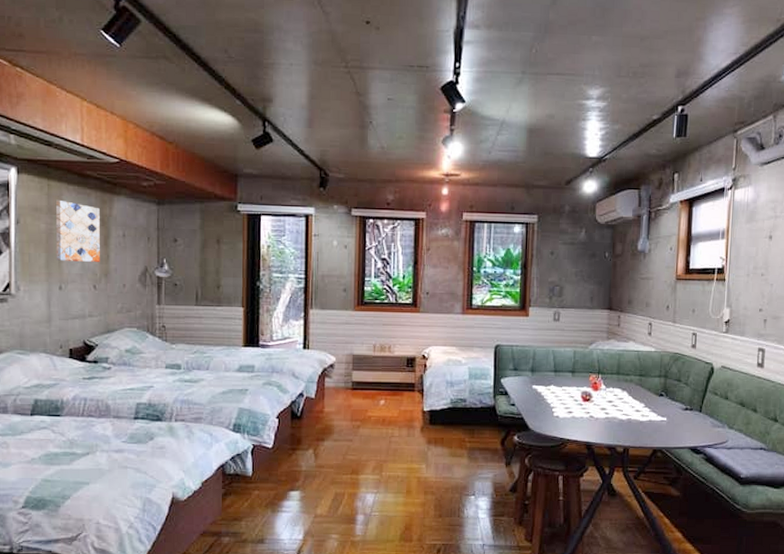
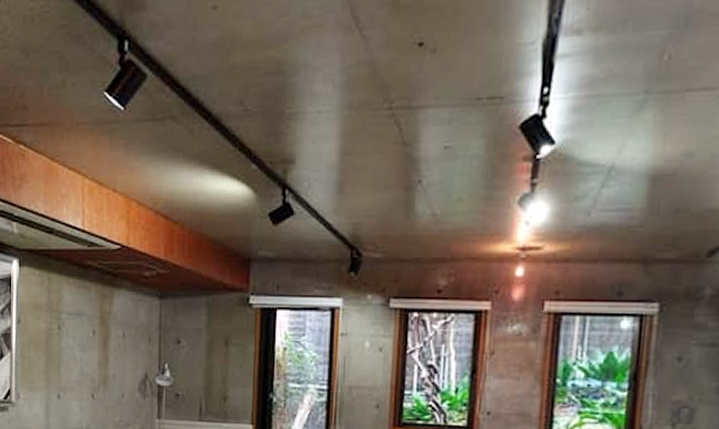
wall art: present [55,199,100,263] -> none [55,295,99,368]

